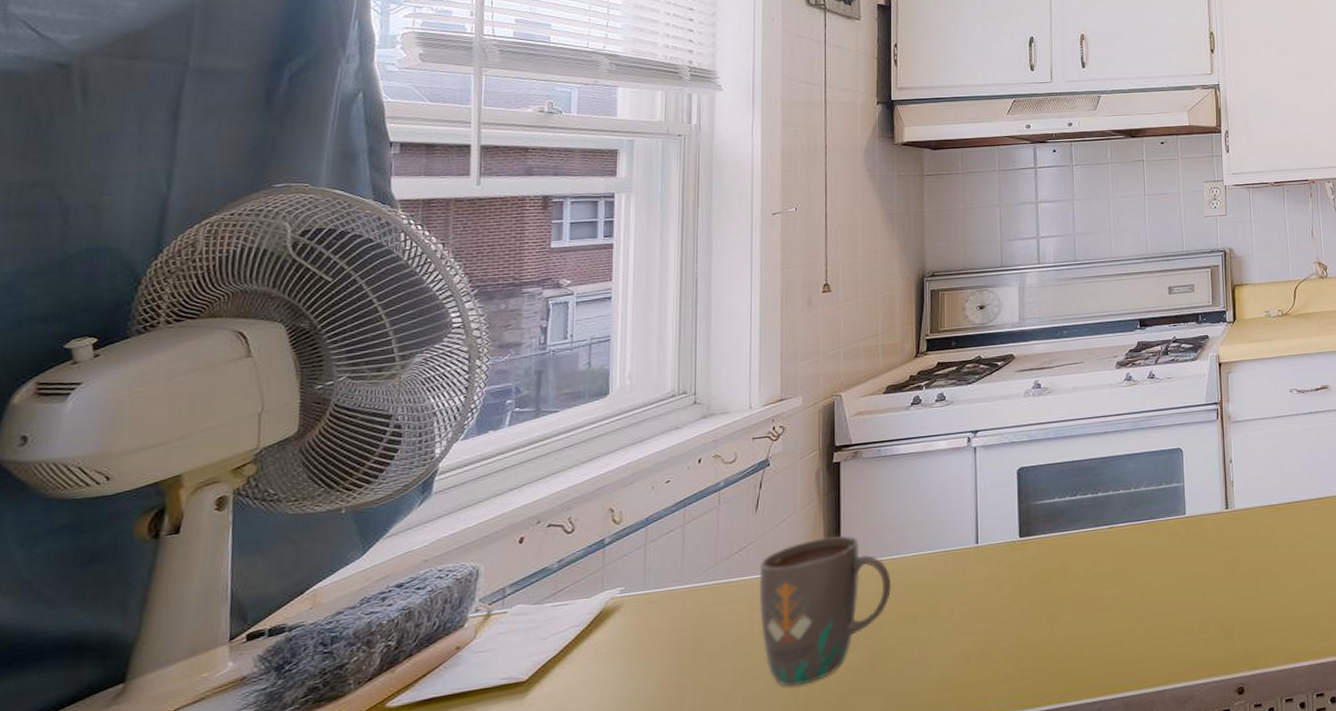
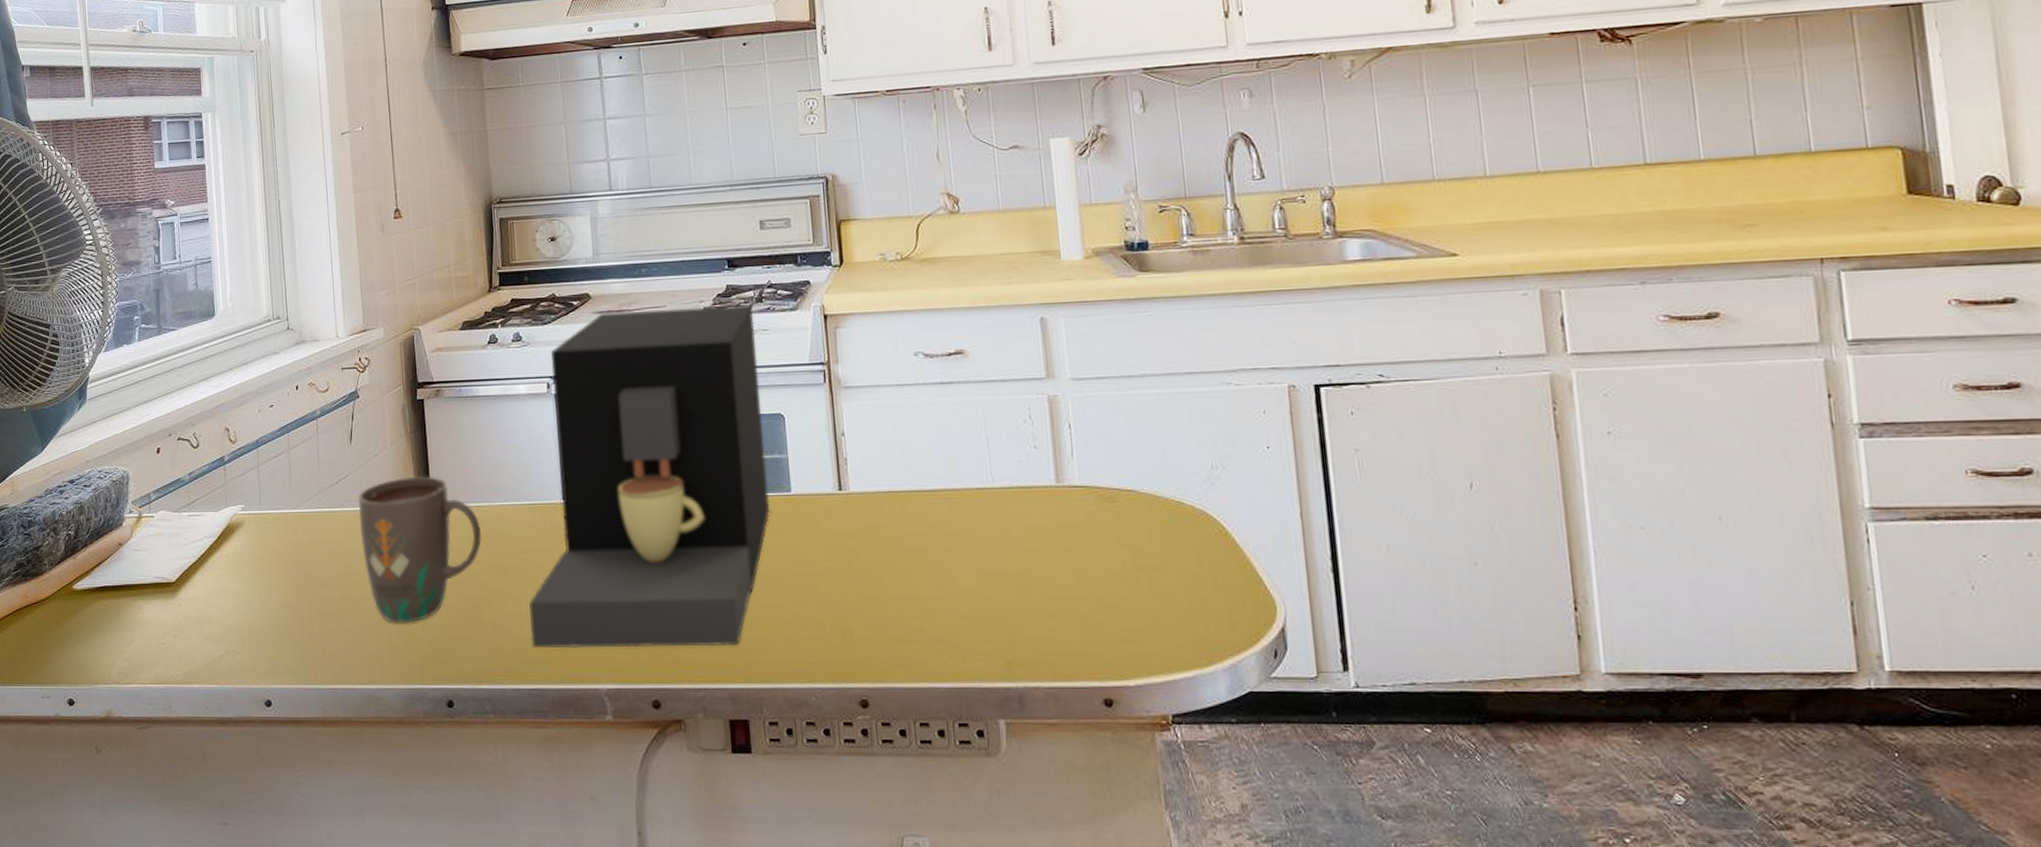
coffee maker: none [935,356,1167,689] -> present [529,303,770,649]

